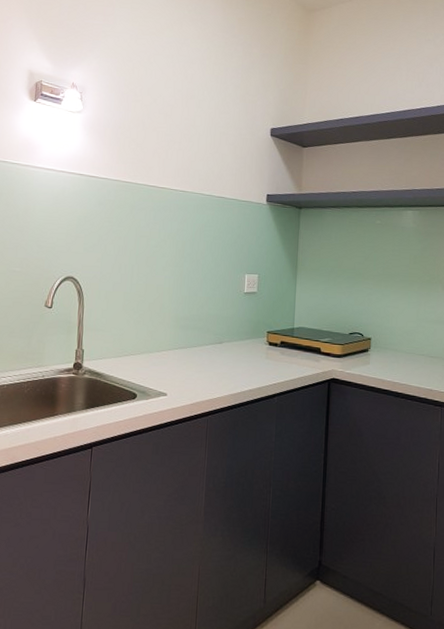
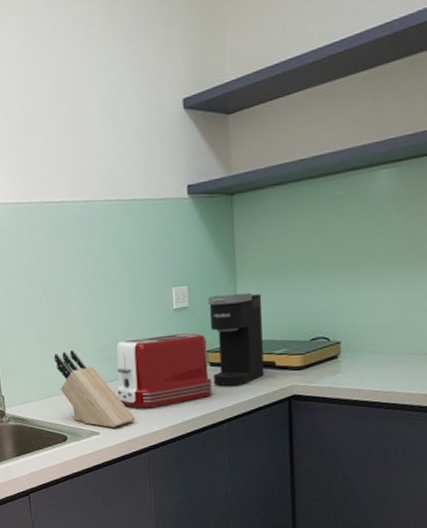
knife block: none [136,315,201,390] -> present [53,350,136,427]
toaster: none [187,313,269,376] -> present [116,333,212,408]
coffee maker: none [270,286,315,365] -> present [207,292,264,386]

